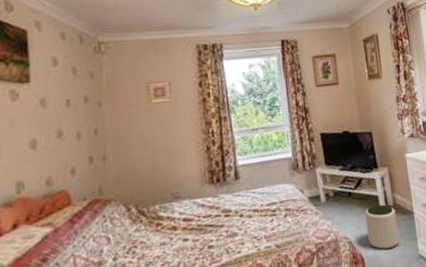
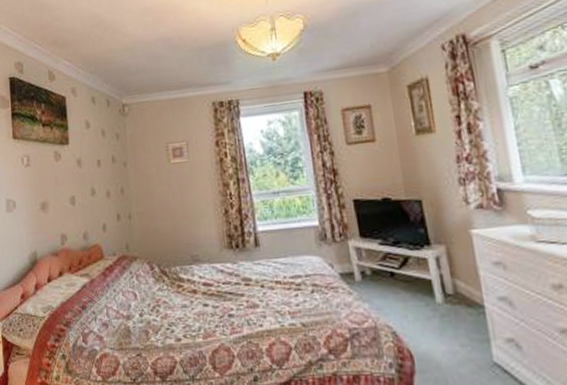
plant pot: present [364,204,400,250] -> none [413,291,464,348]

